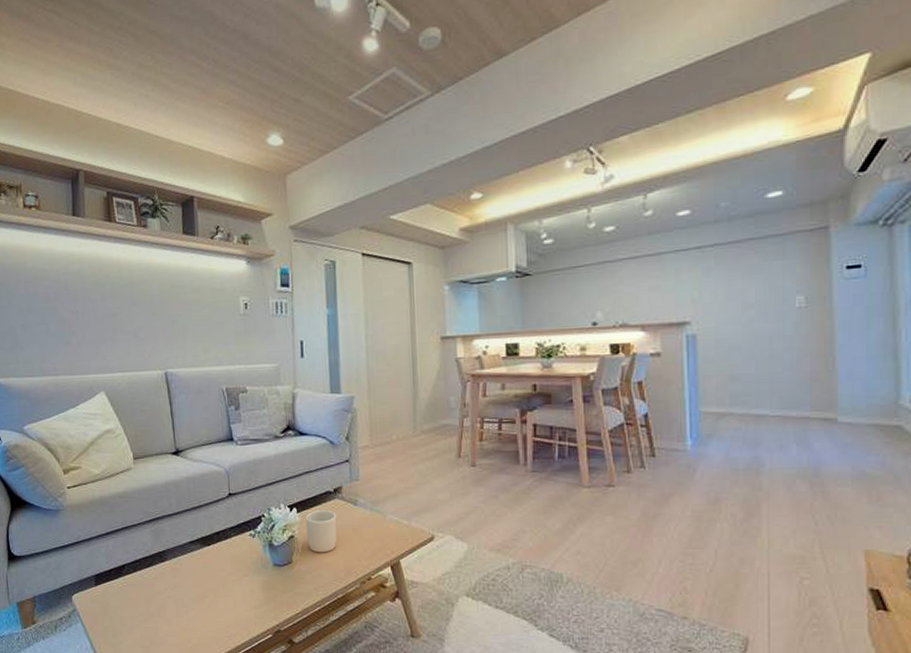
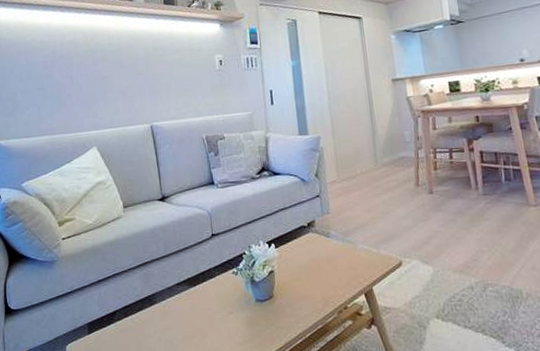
mug: present [305,510,338,553] -> none [283,244,314,286]

